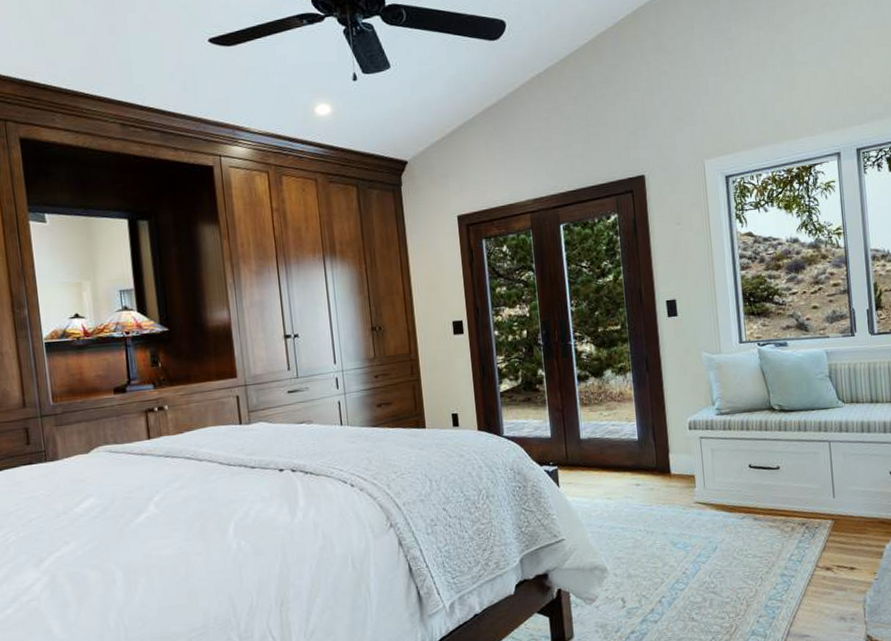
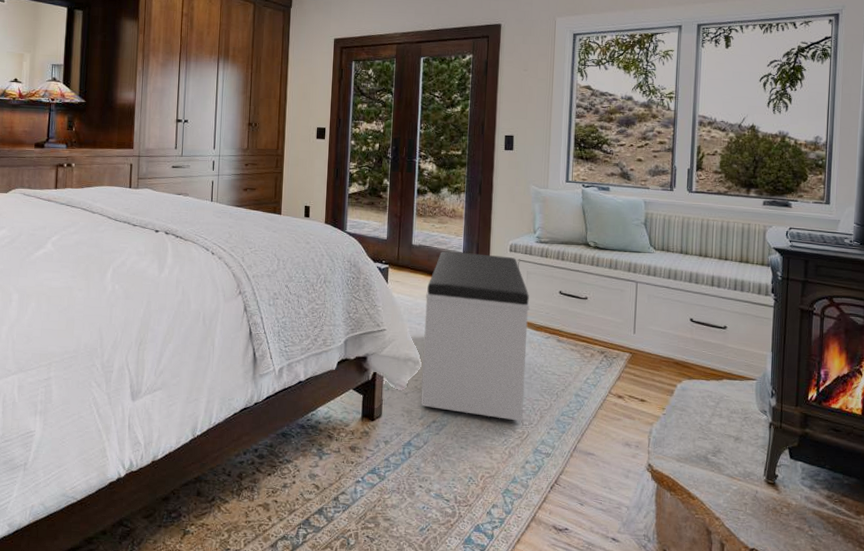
bench: none [603,435,728,618] -> present [420,251,530,421]

